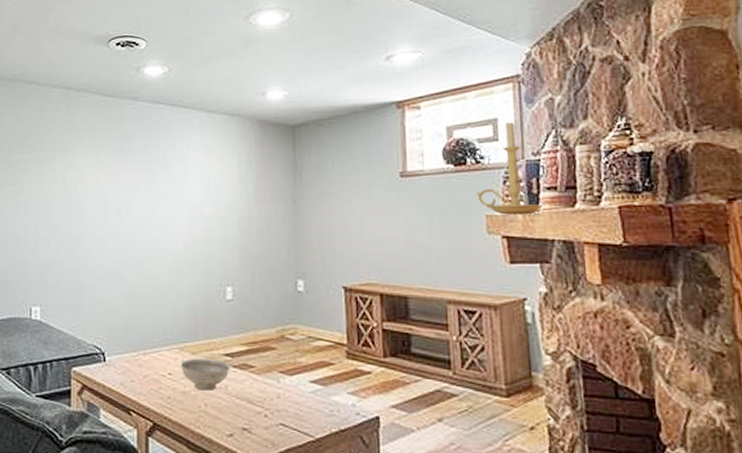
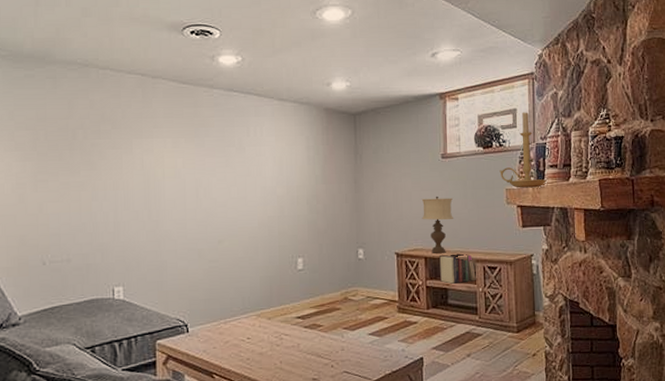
decorative bowl: present [181,358,231,391] -> none [258,322,302,350]
table lamp: none [375,221,416,290] -> present [421,196,453,253]
books: none [399,291,448,329] -> present [439,253,476,284]

